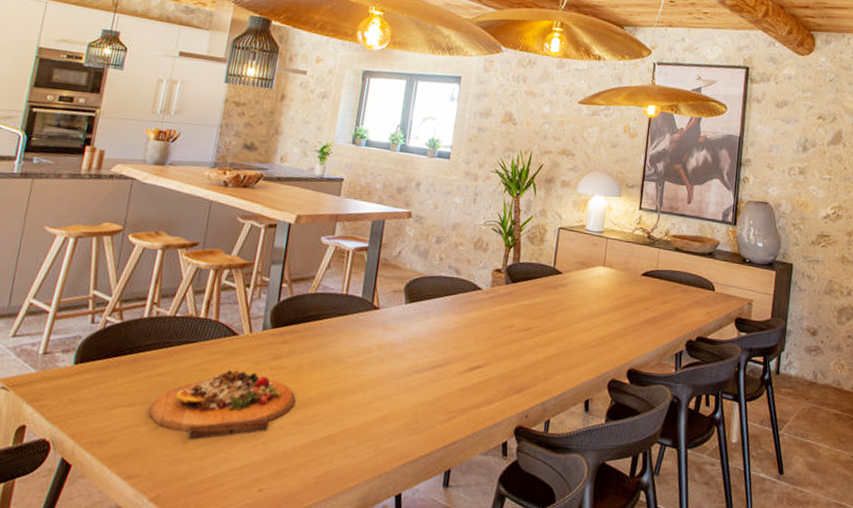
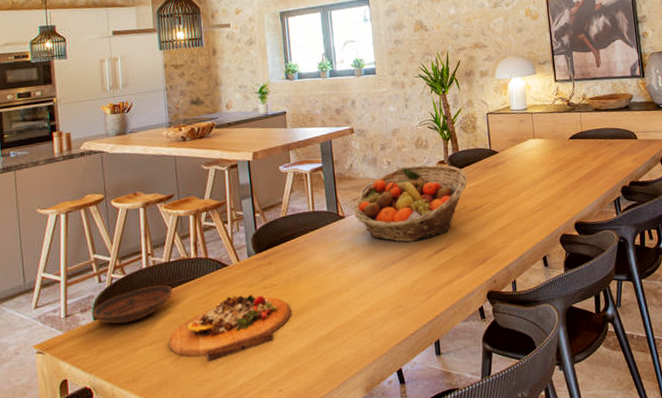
bowl: none [73,339,171,376] -> present [92,285,173,324]
fruit basket: none [390,266,522,353] -> present [353,165,467,243]

